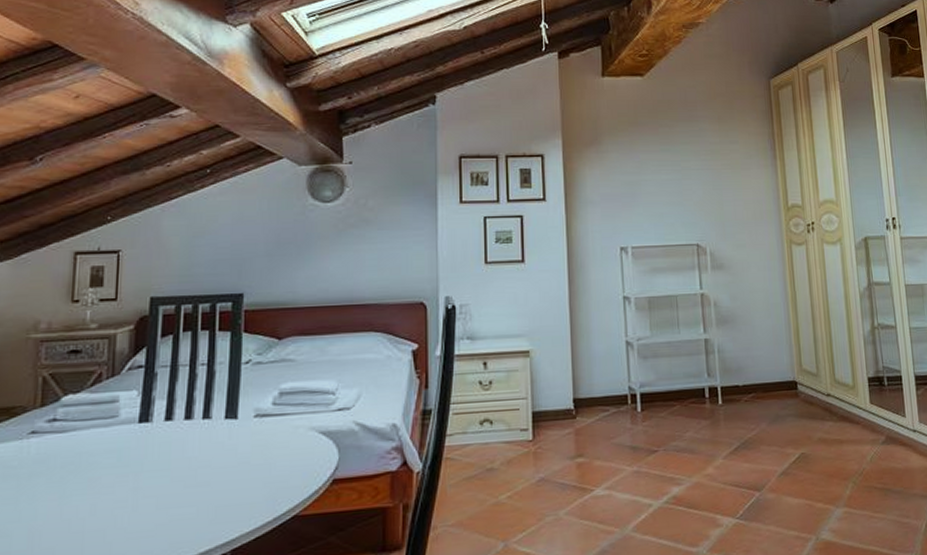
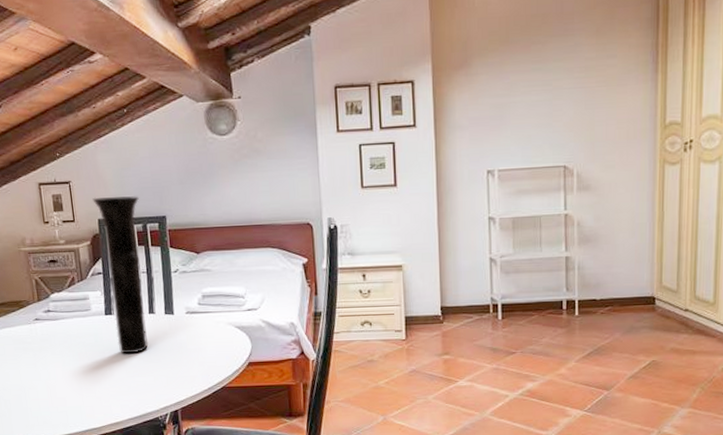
vase: none [147,269,211,477] -> present [92,196,149,354]

